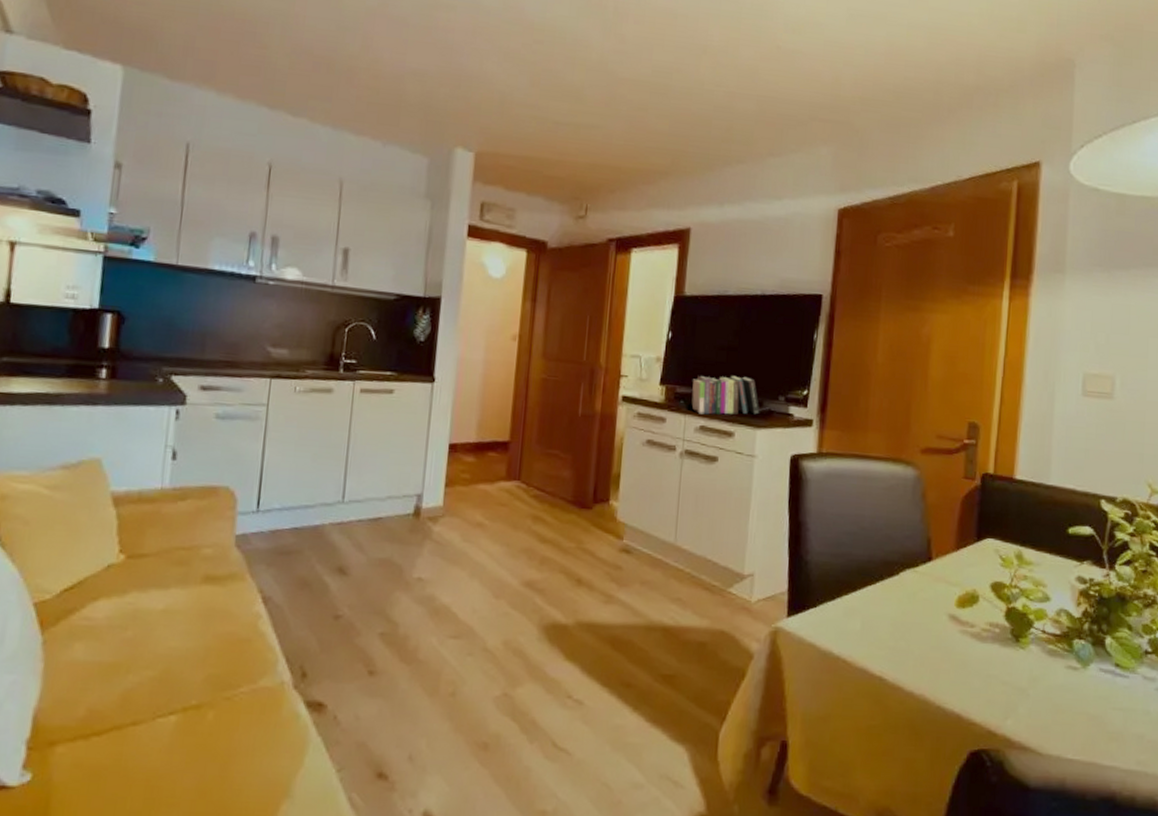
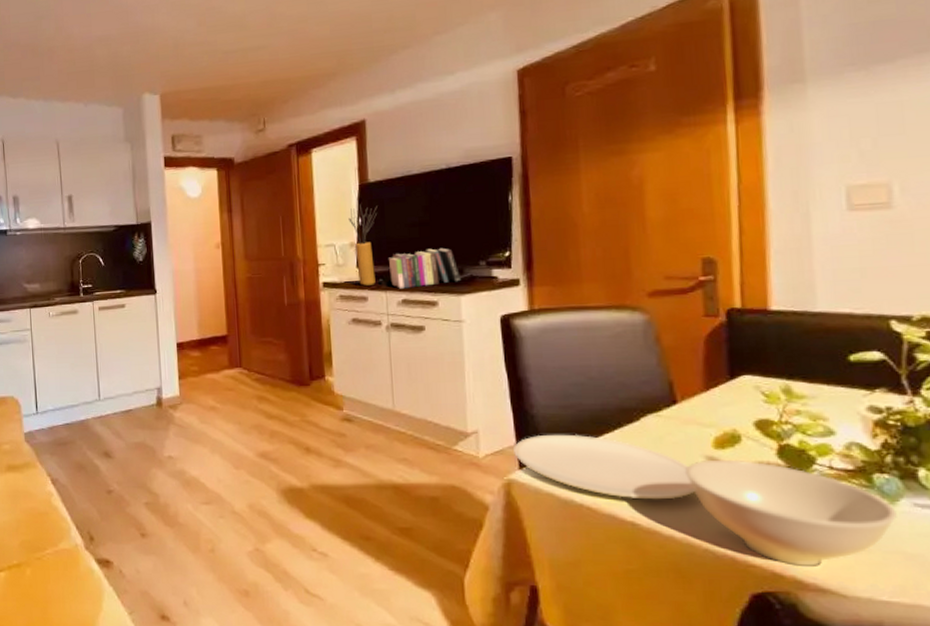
vase: none [658,317,690,407] -> present [348,204,378,287]
plate: none [784,582,936,656] -> present [514,434,695,500]
bowl: none [930,617,1087,726] -> present [685,459,897,568]

